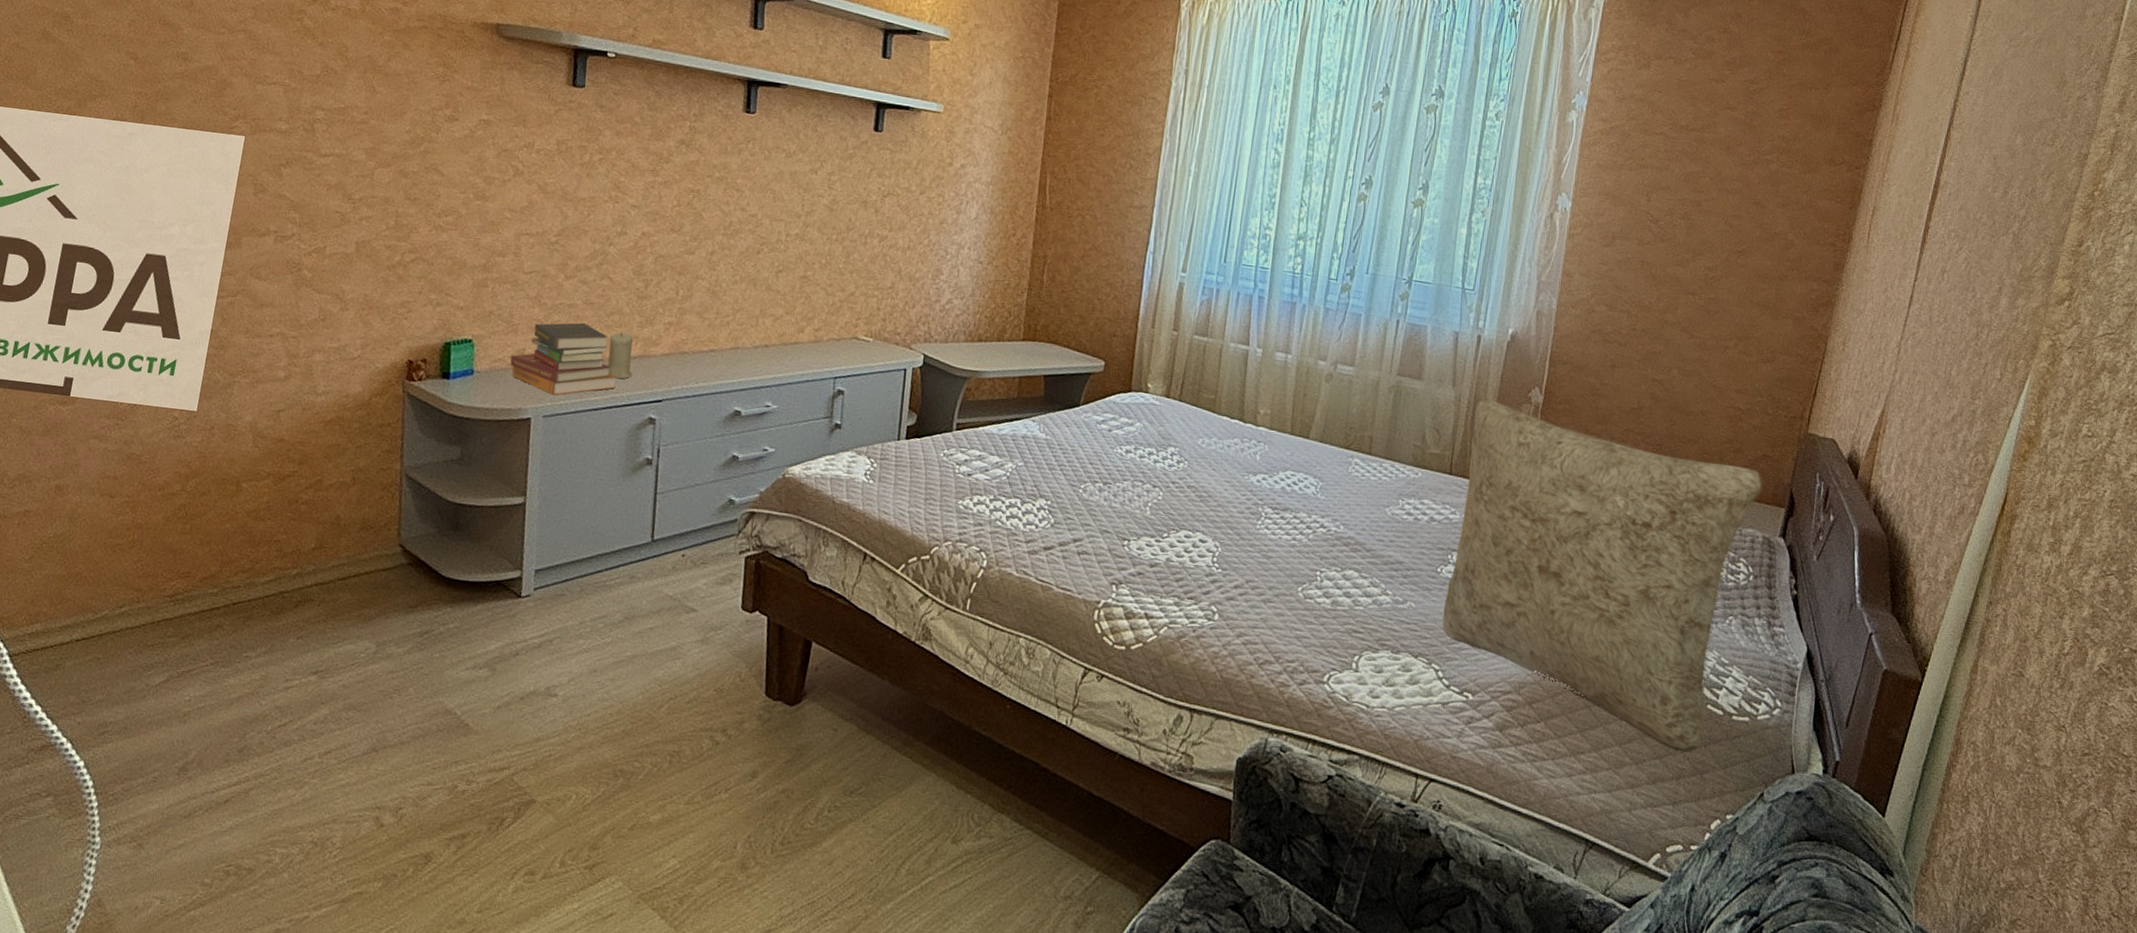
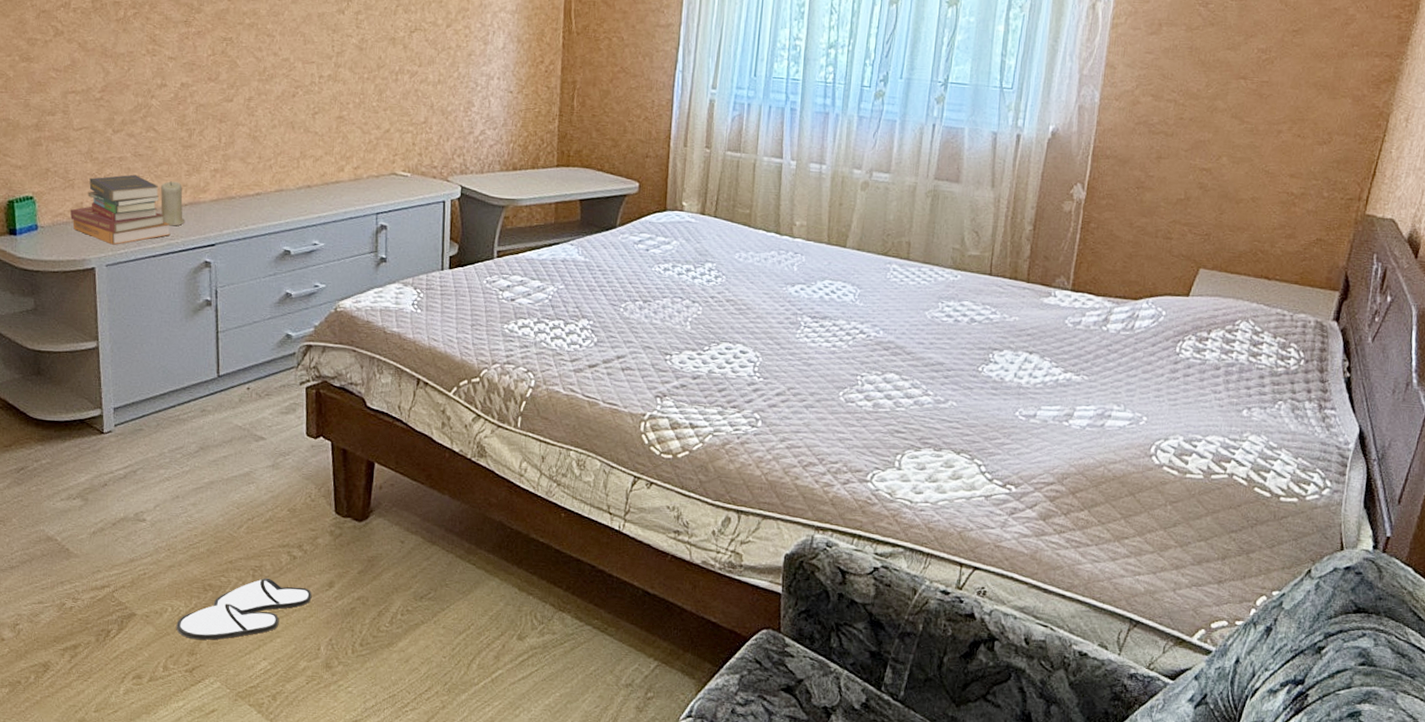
slippers: none [579,764,733,833] -> present [176,578,312,640]
pillow: present [1442,398,1763,754] -> none [984,198,1317,535]

